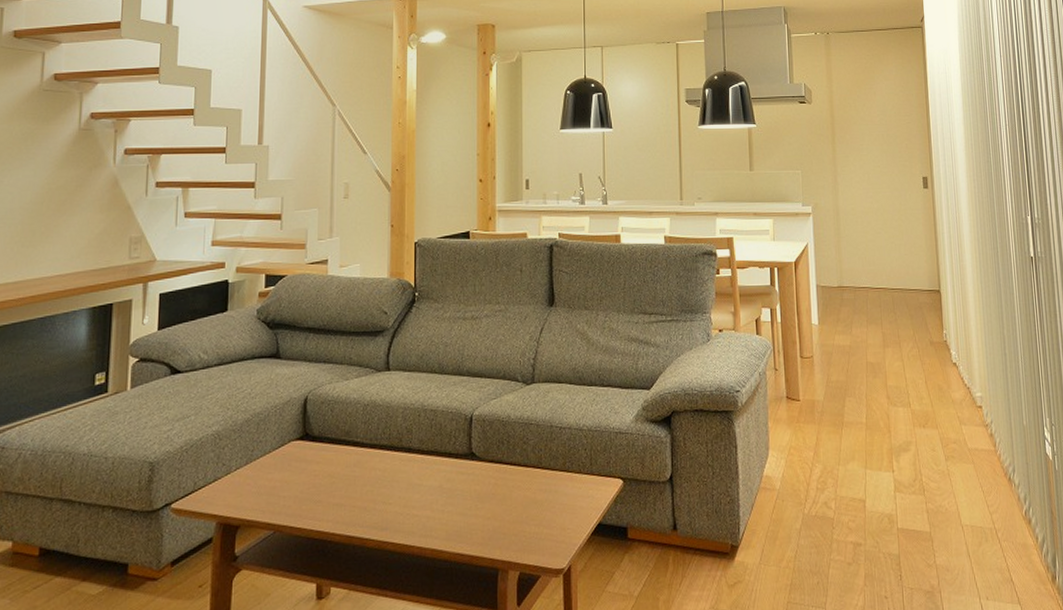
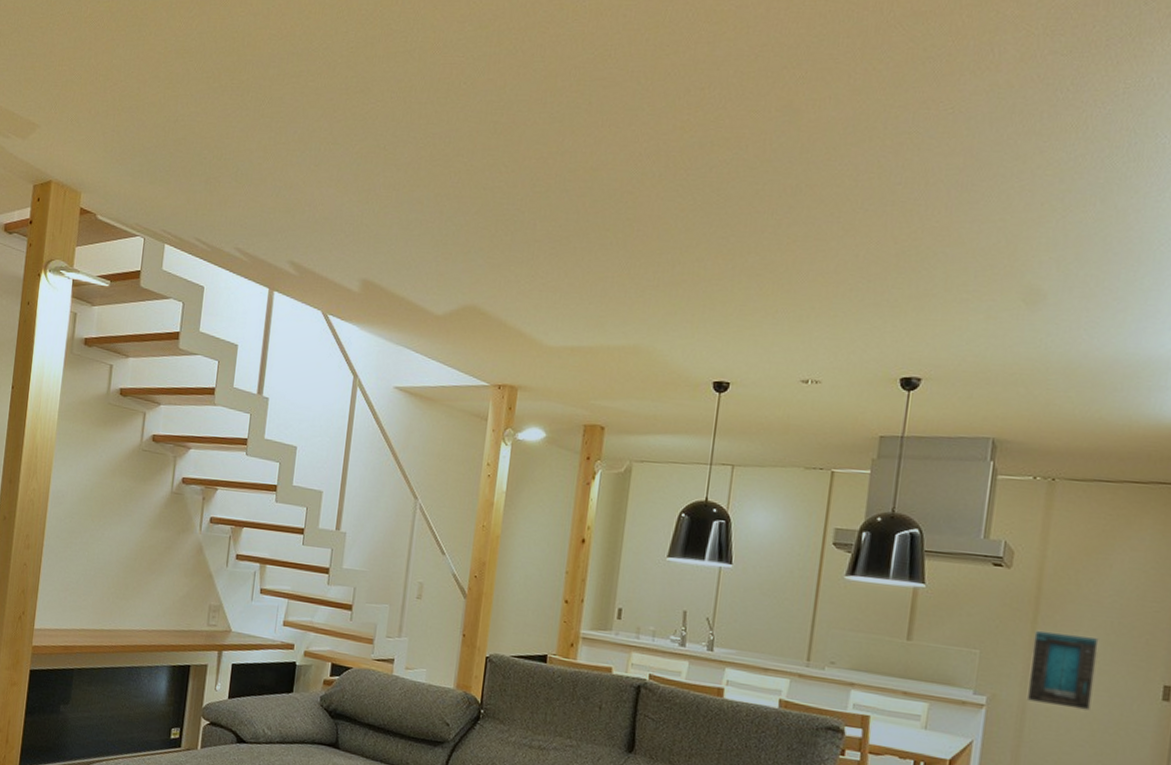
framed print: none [835,148,880,205] -> present [1026,629,1099,711]

